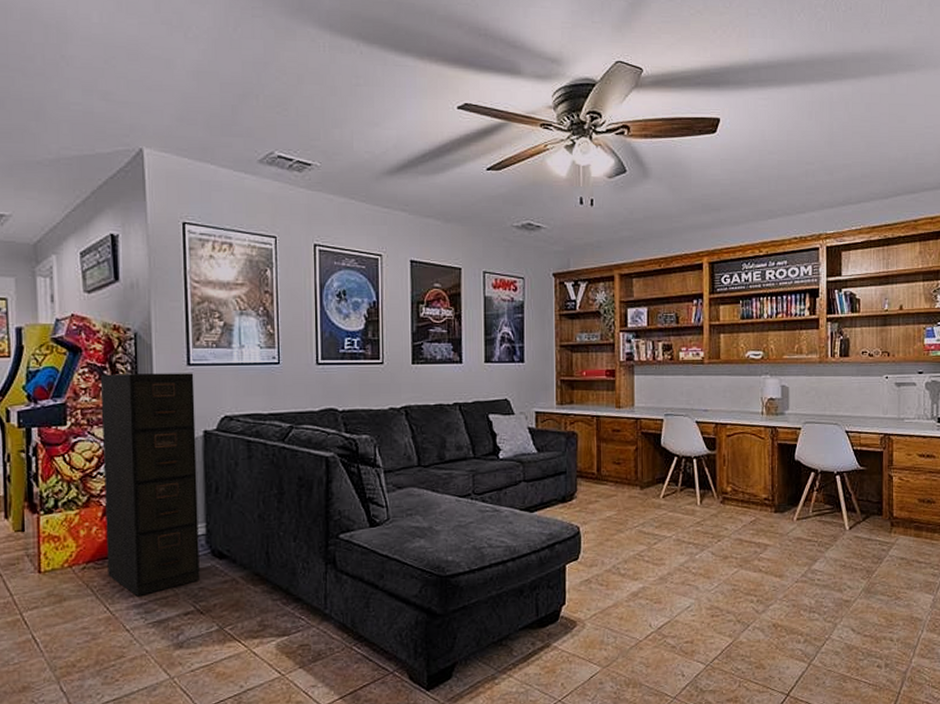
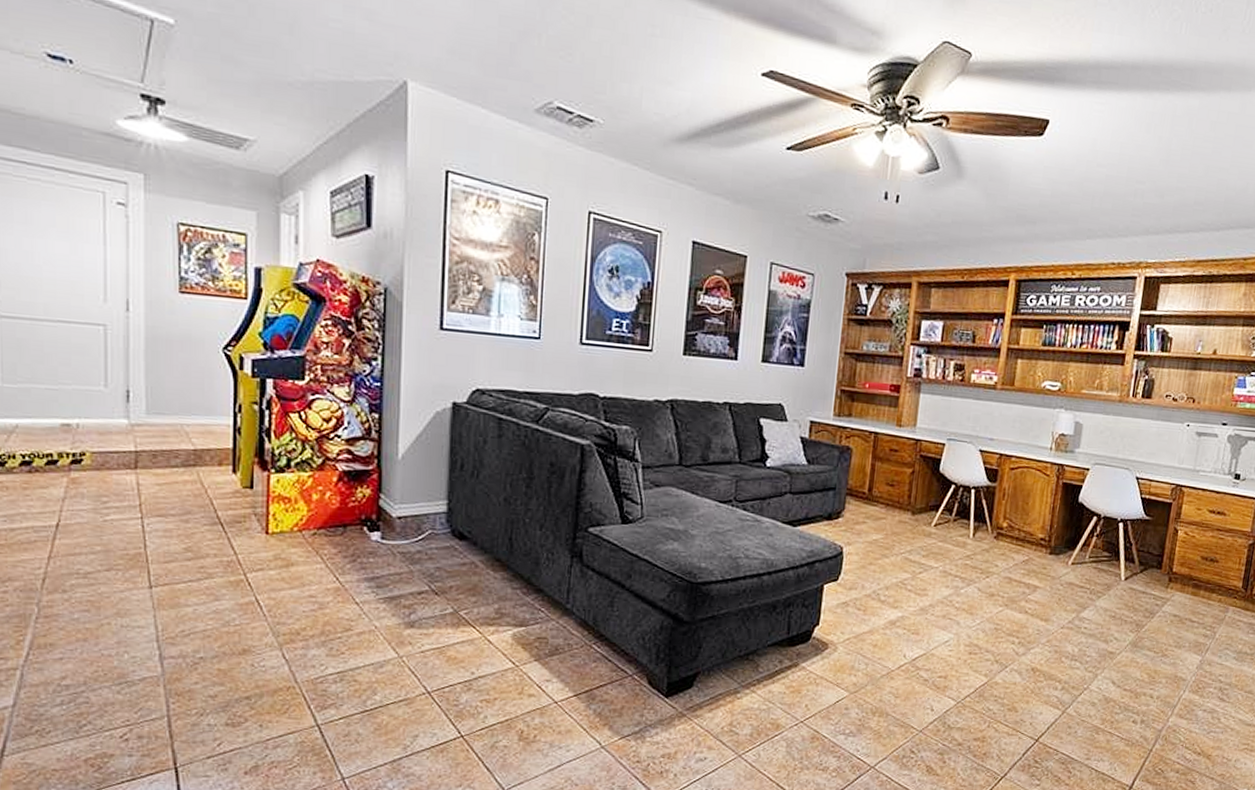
filing cabinet: present [100,373,200,596] -> none [339,329,446,569]

